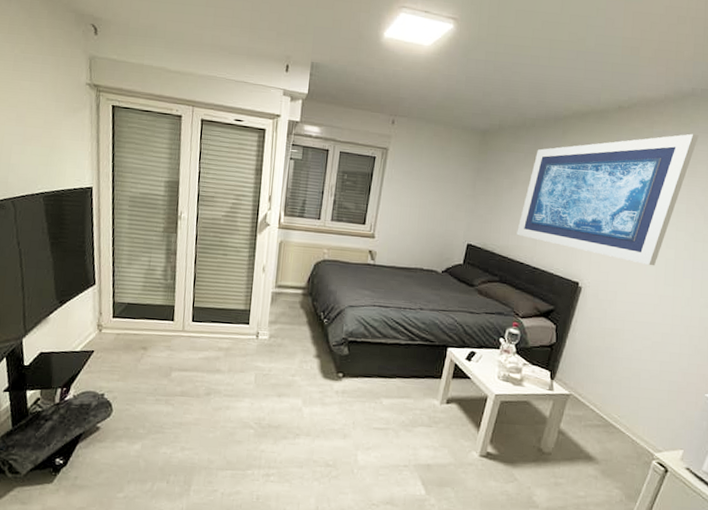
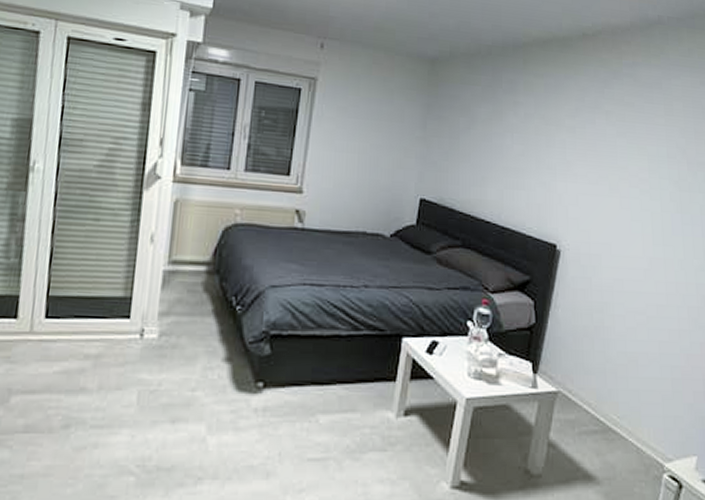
wall art: present [517,133,699,266] -> none [479,66,671,222]

